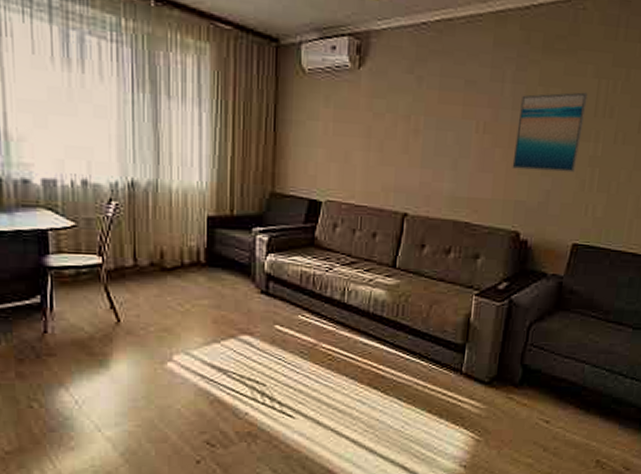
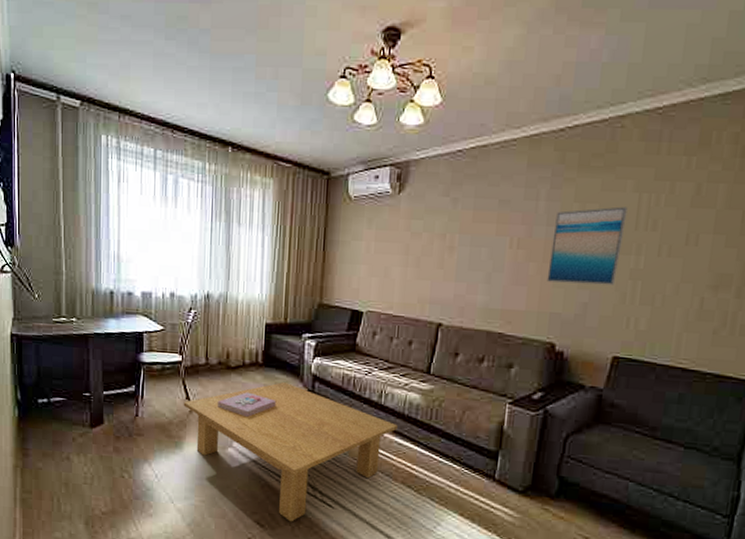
coffee table: none [107,282,362,438] -> present [183,381,398,522]
decorative box: none [150,297,224,325] -> present [216,392,277,417]

